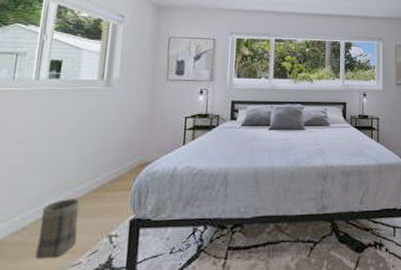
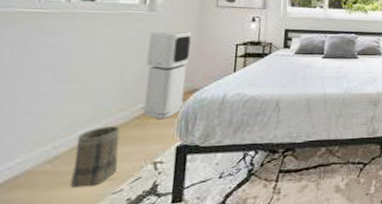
air purifier: none [99,106,144,192] -> present [141,31,192,119]

